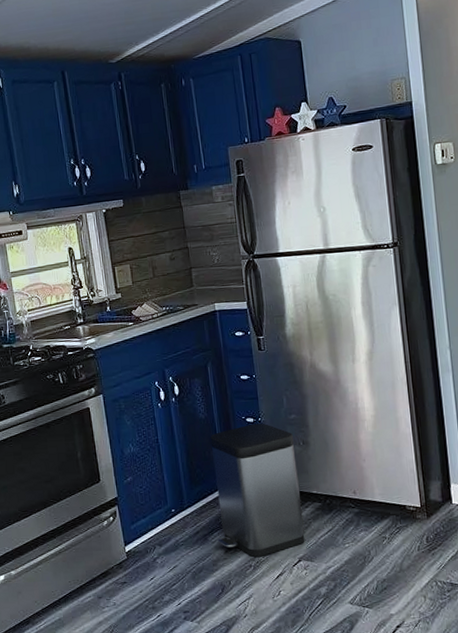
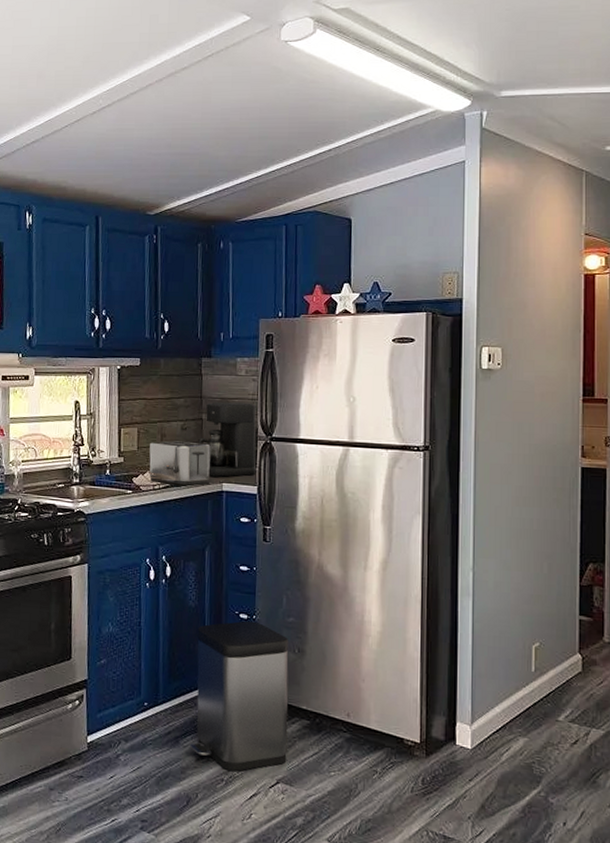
toaster: none [143,269,203,313] -> present [149,440,211,487]
coffee maker: none [187,226,244,299] -> present [198,402,257,477]

